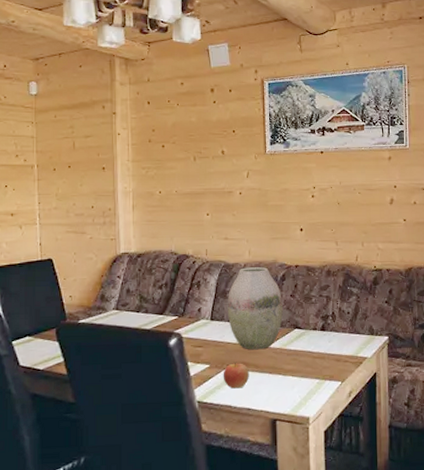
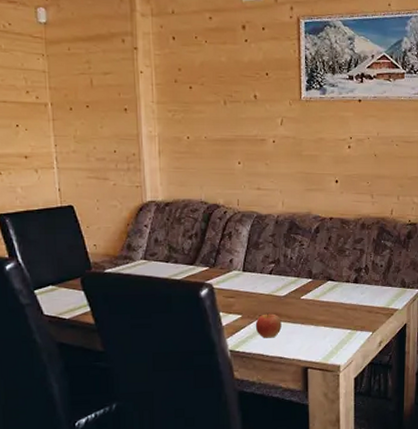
vase: present [227,267,283,350] -> none [259,219,316,301]

